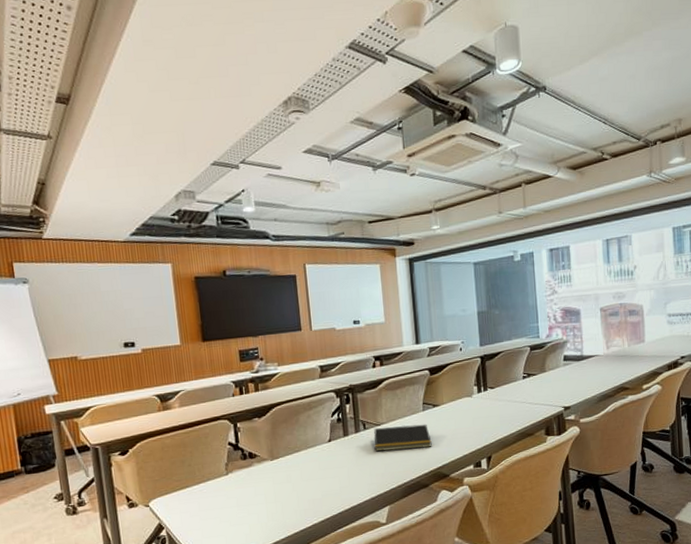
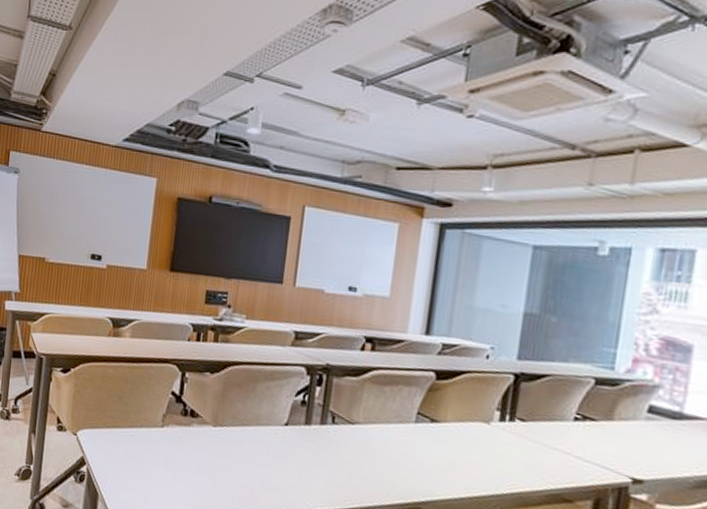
notepad: present [373,424,432,452] -> none [340,426,419,473]

